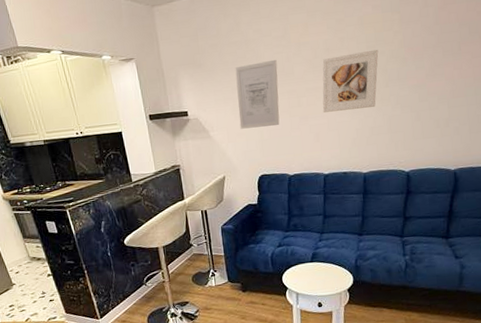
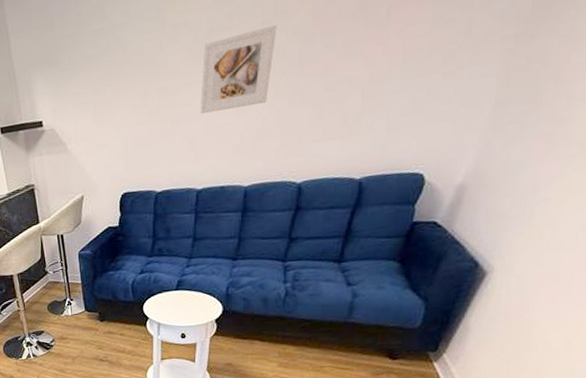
wall art: present [235,59,280,129] -> none [97,48,148,140]

